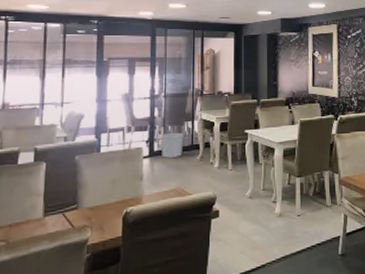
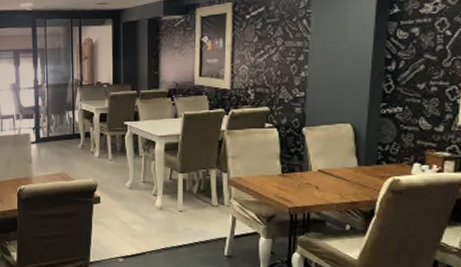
waste bin: present [160,132,184,158] -> none [45,121,66,144]

